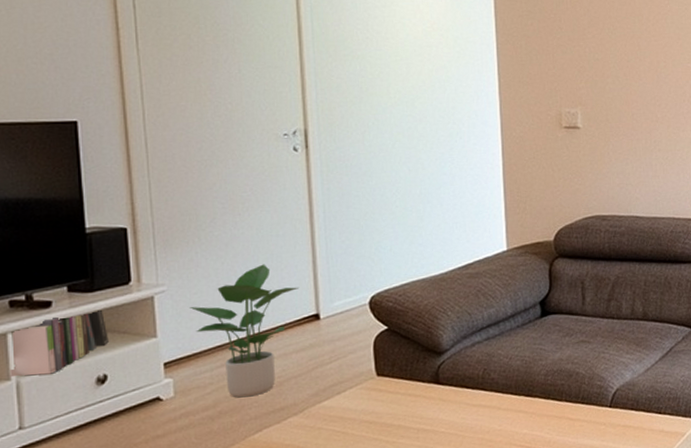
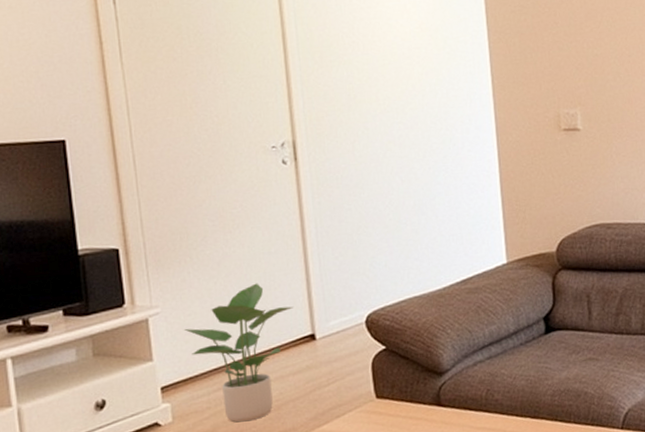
books: present [10,310,109,378] -> none [11,334,106,404]

